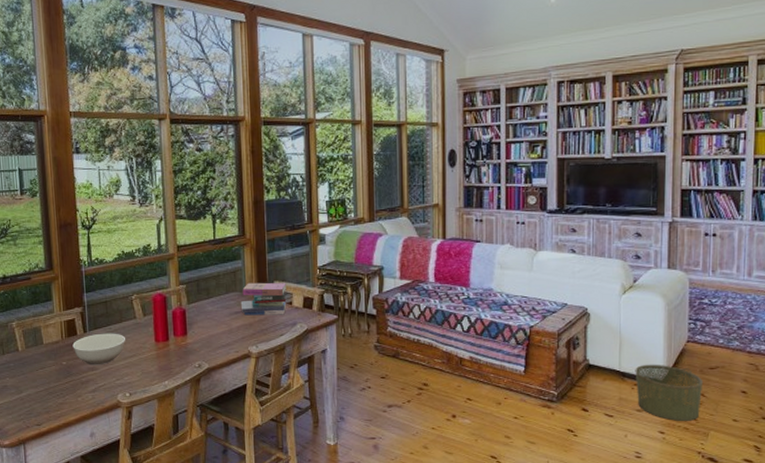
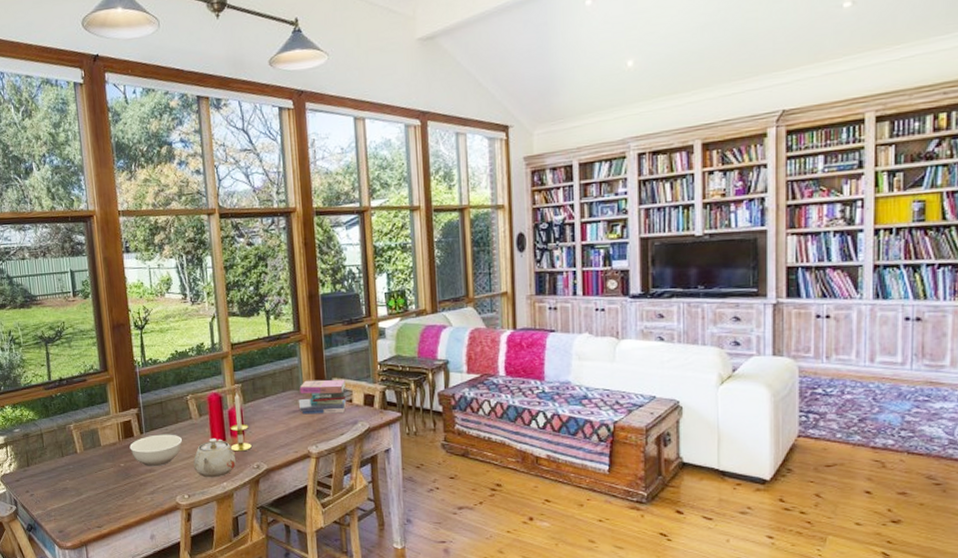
teapot: none [135,337,179,377] -> present [193,437,237,478]
candle: none [173,293,194,351] -> present [230,392,252,452]
basket: present [635,364,704,421] -> none [736,461,819,524]

